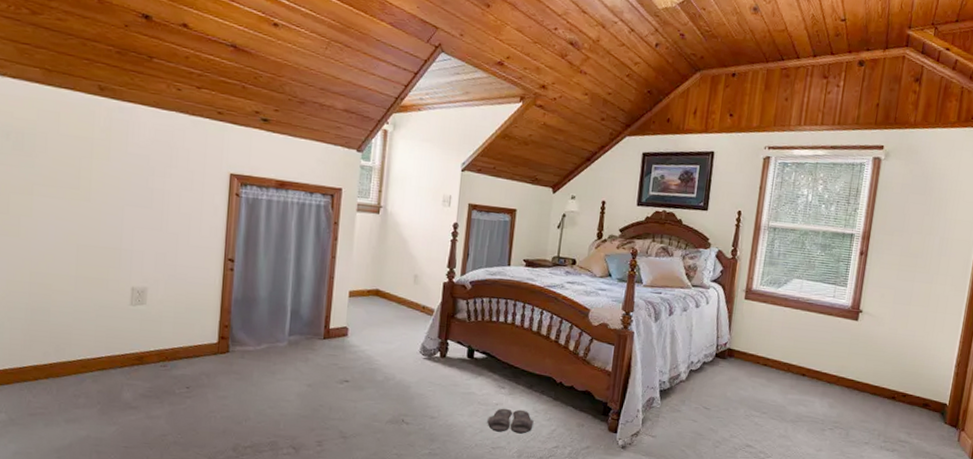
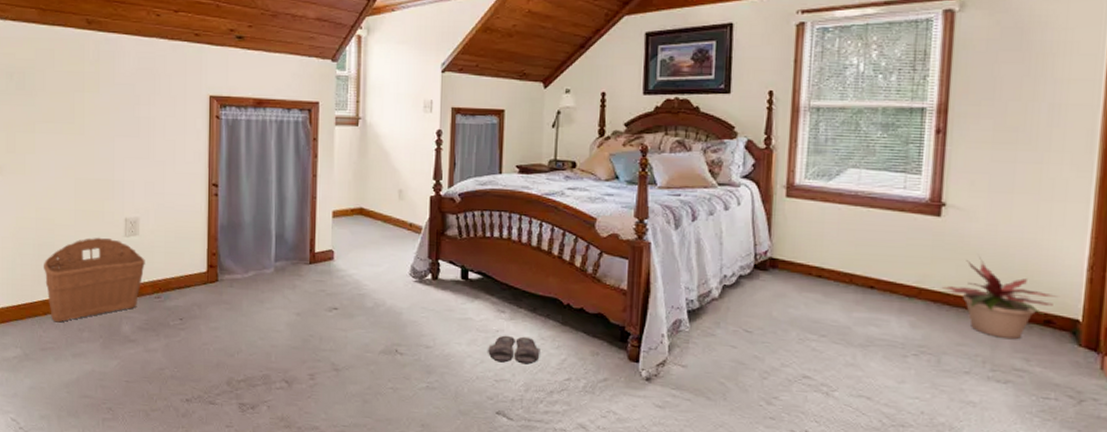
wicker basket: none [35,304,152,388] -> present [43,237,145,323]
potted plant: none [854,353,934,418] -> present [941,256,1057,340]

